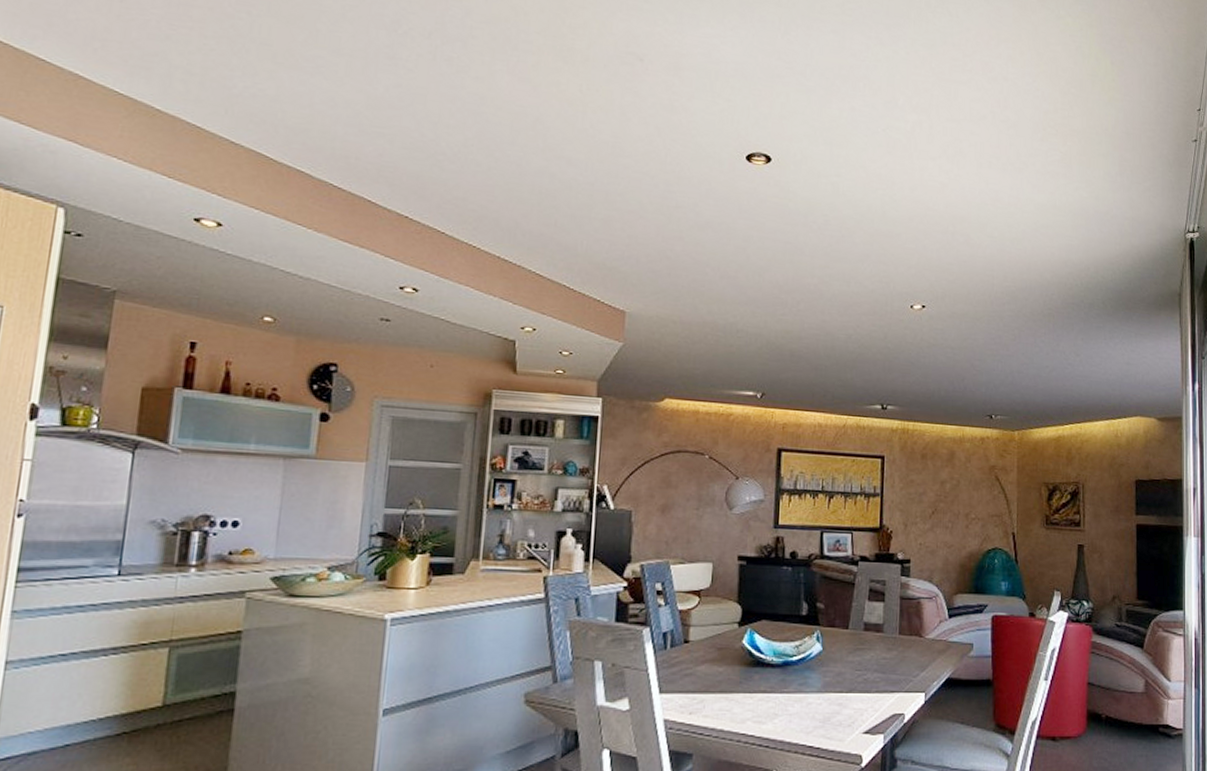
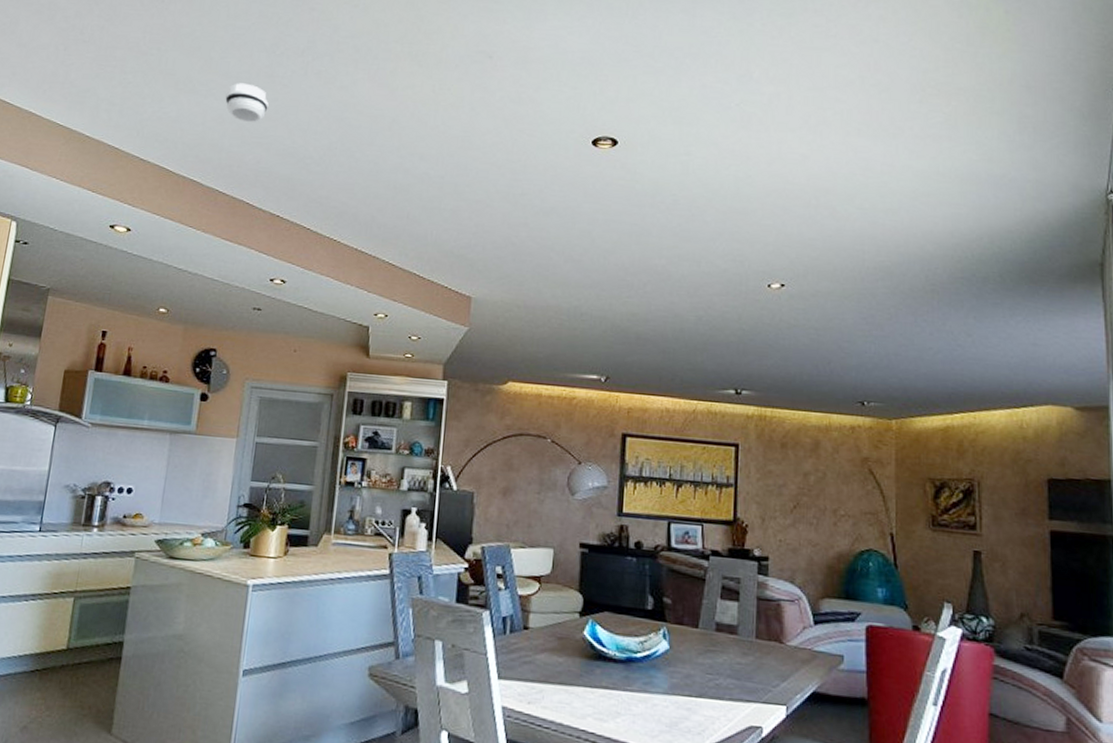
smoke detector: none [337,62,391,109] -> present [225,83,269,122]

